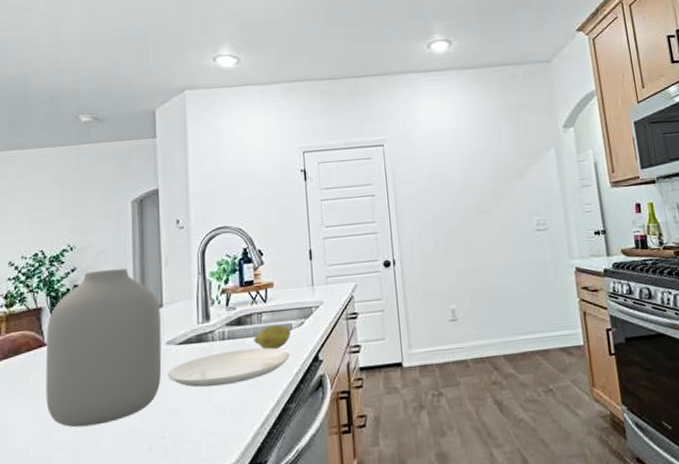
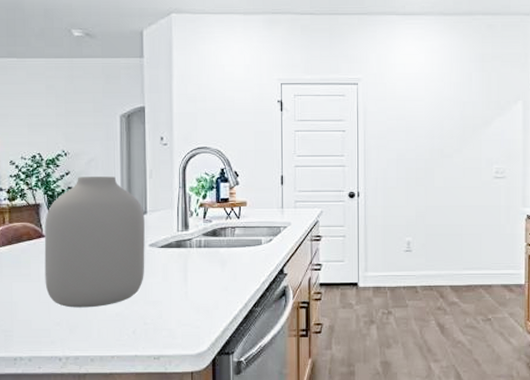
plate: present [167,347,291,388] -> none [150,257,259,286]
fruit: present [253,325,291,350] -> none [226,239,260,261]

